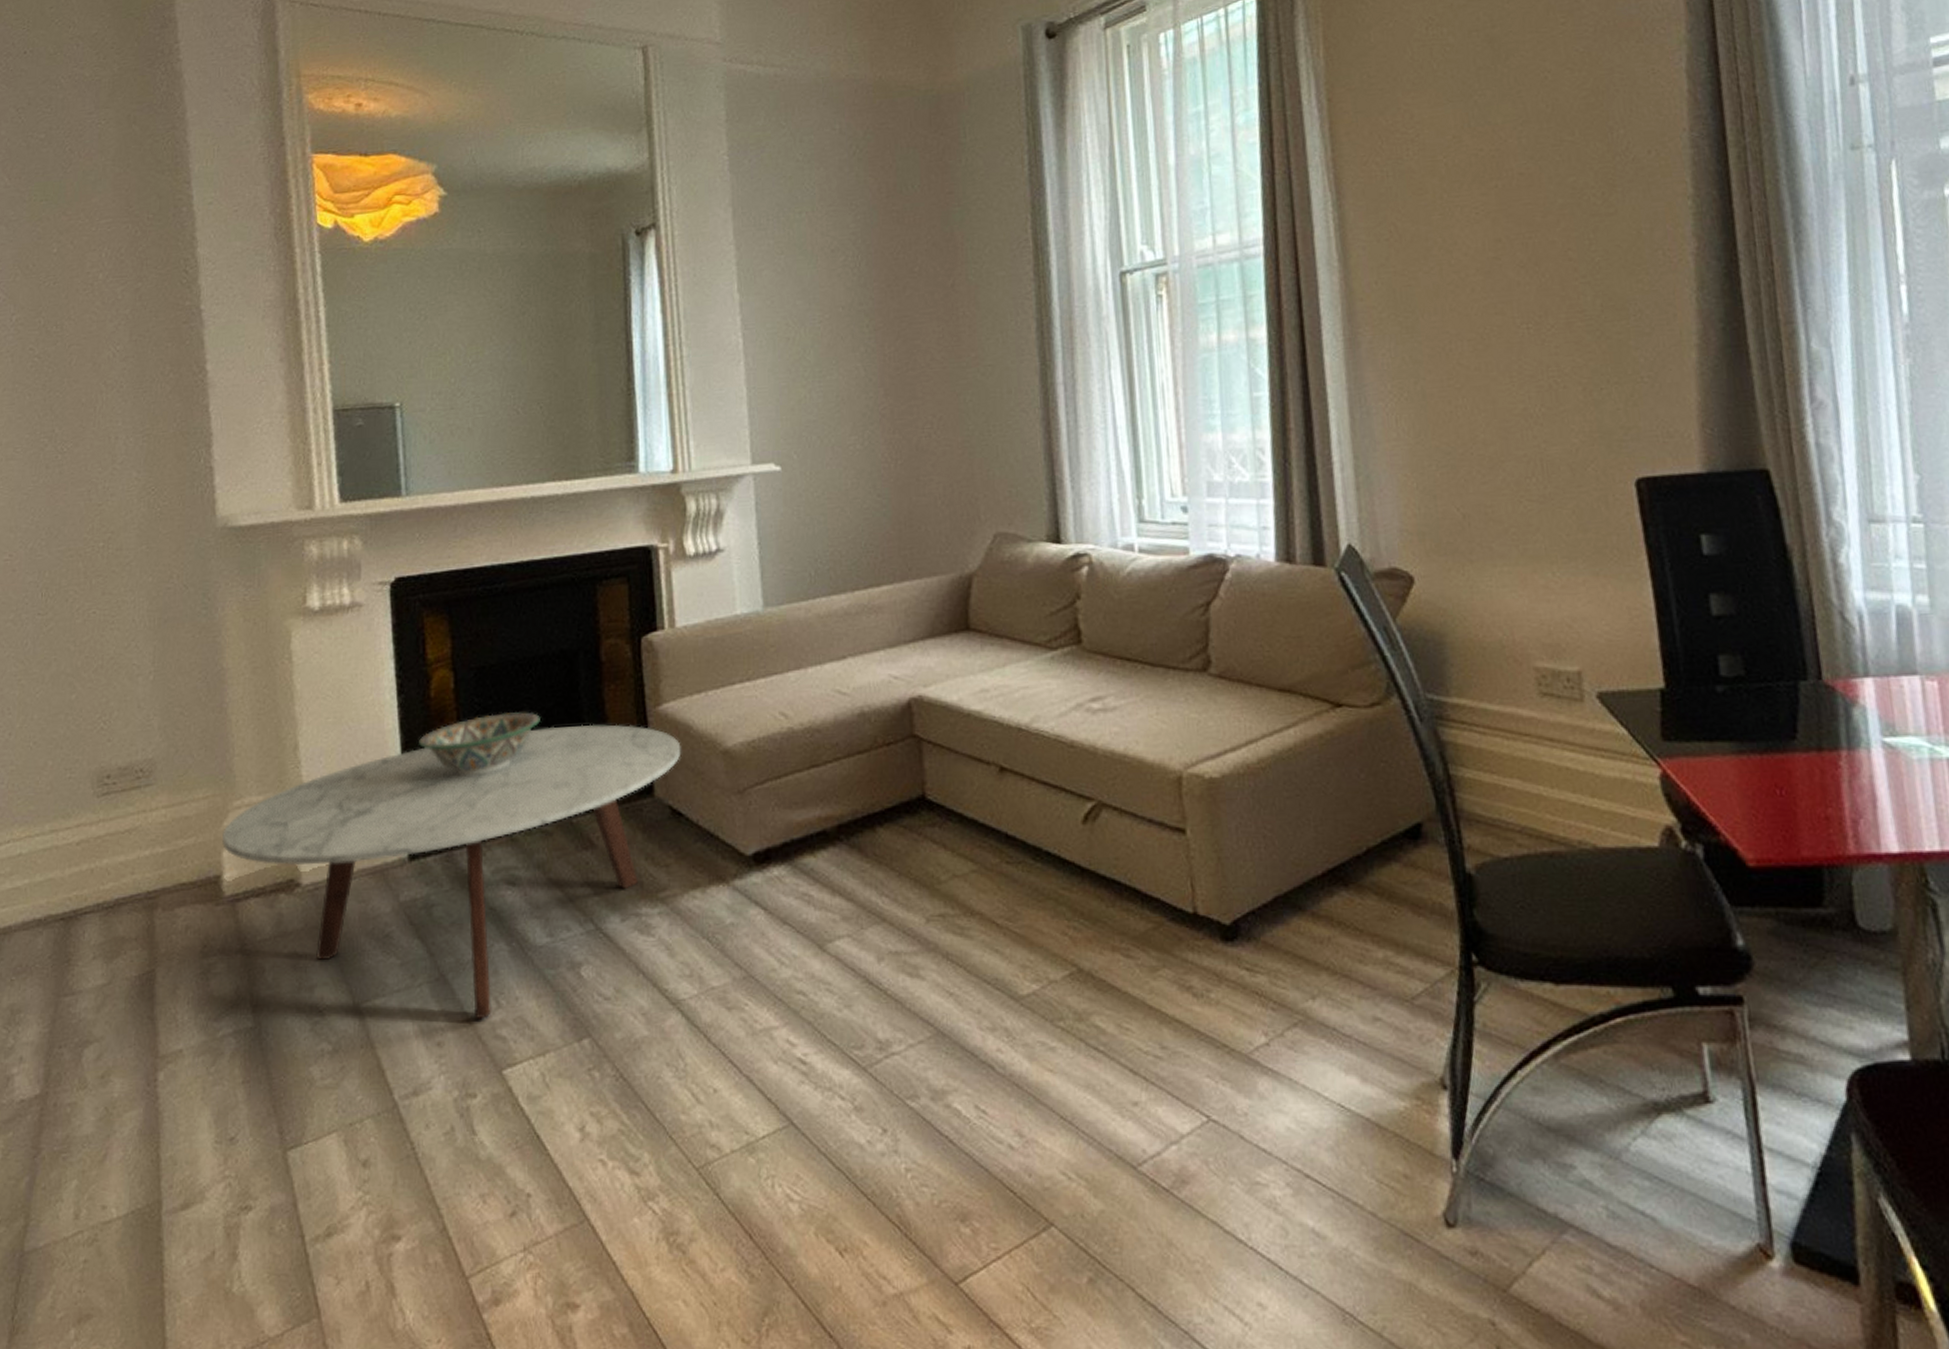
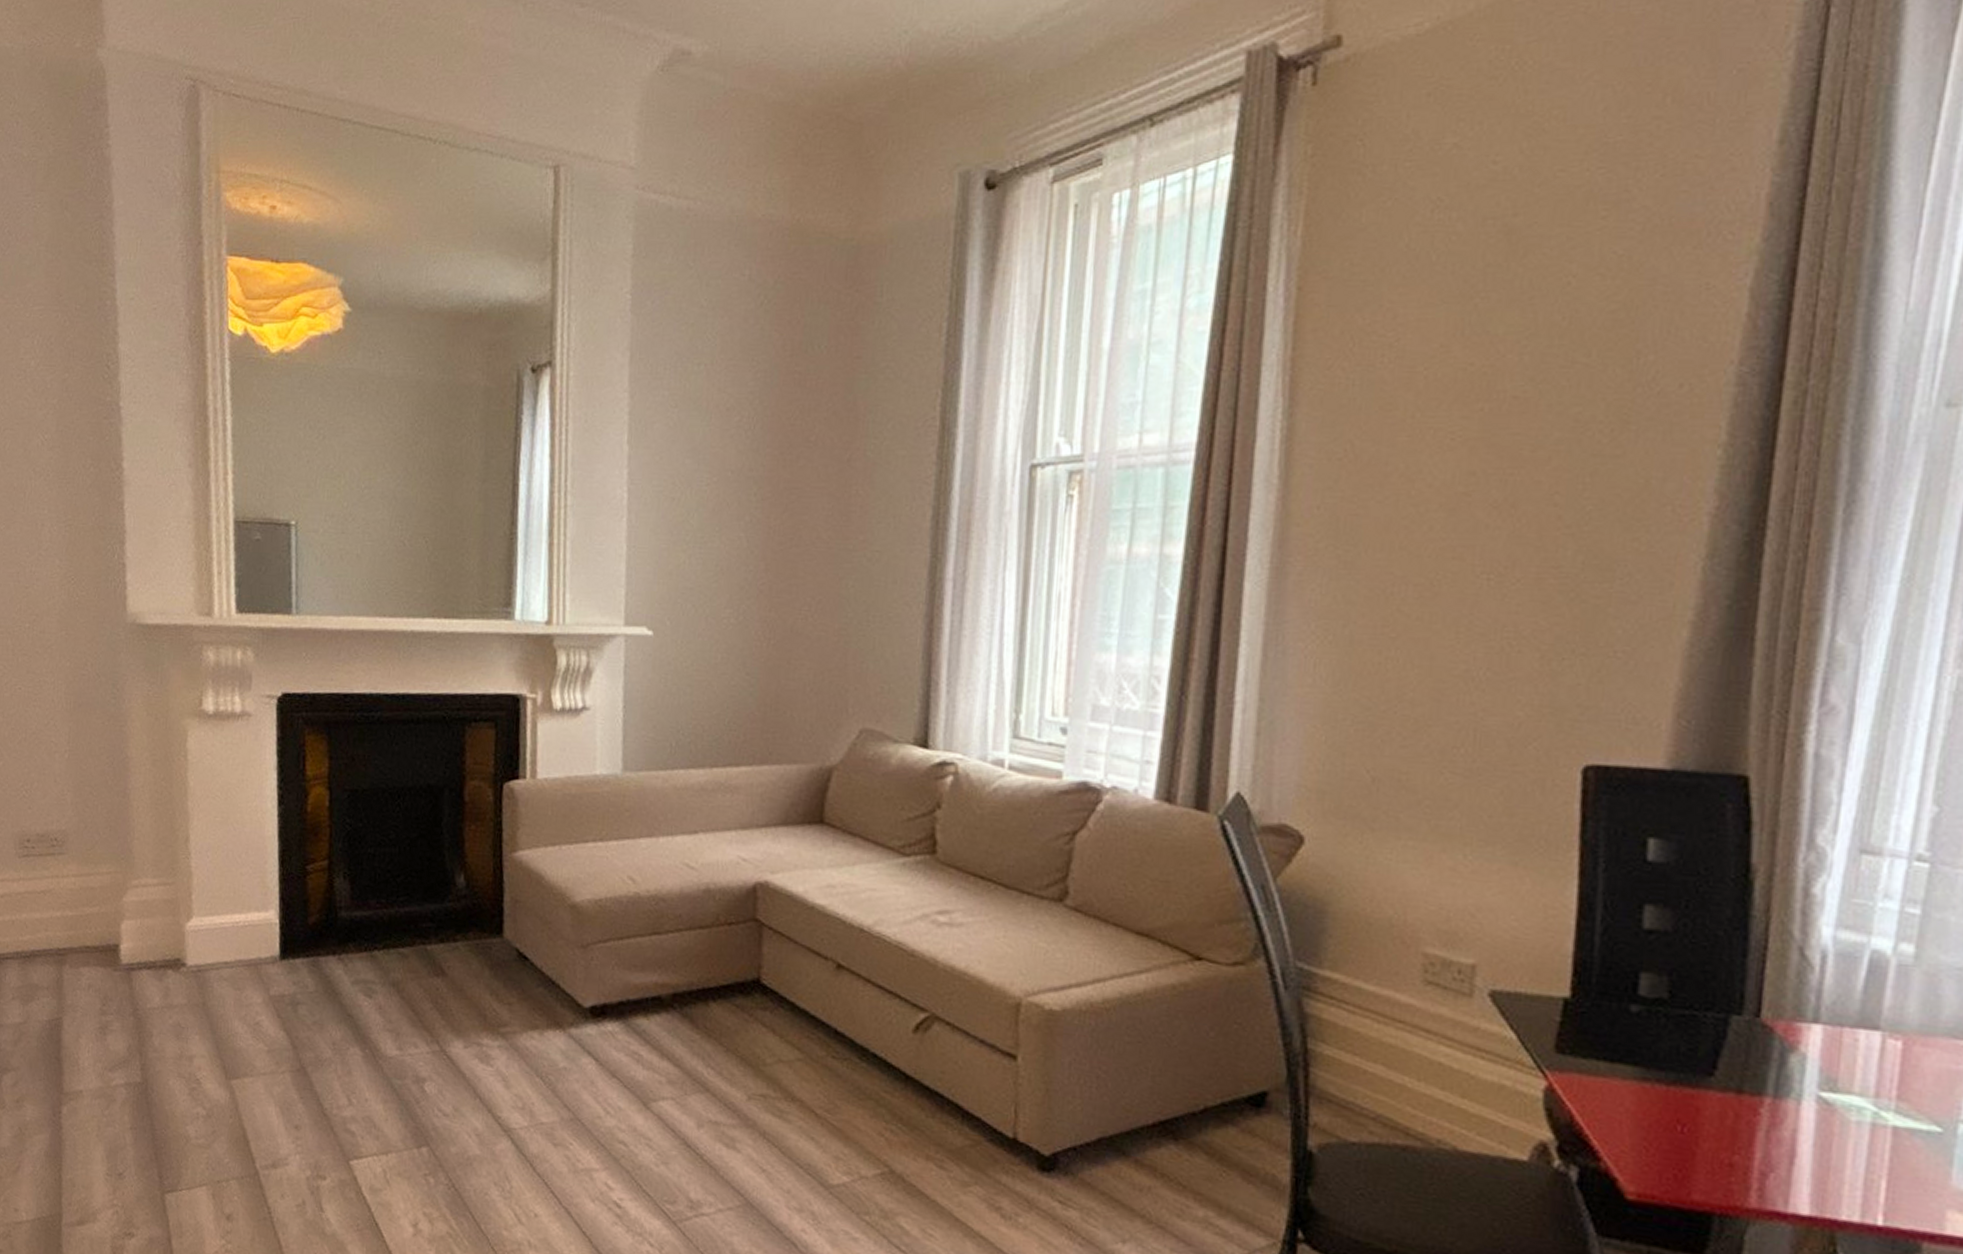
coffee table: present [221,724,681,1020] -> none [120,856,532,1113]
decorative bowl: present [419,712,540,777] -> none [294,836,405,892]

